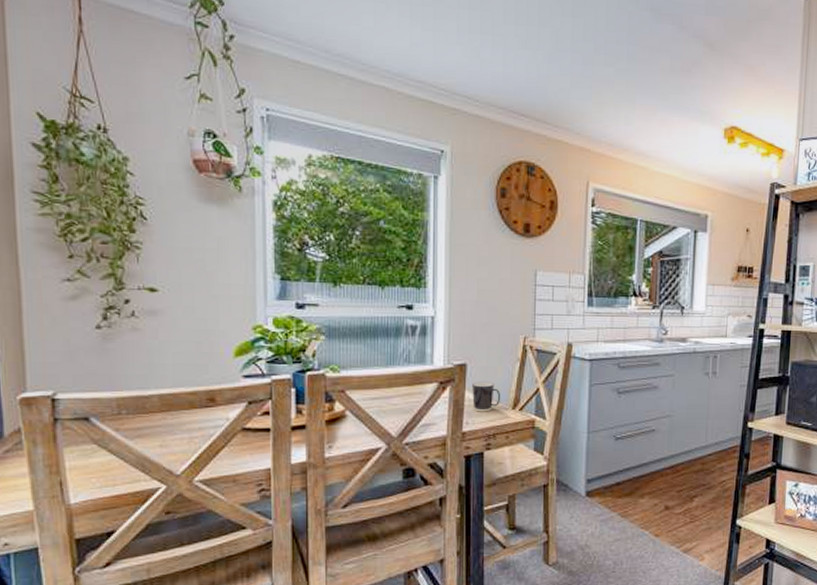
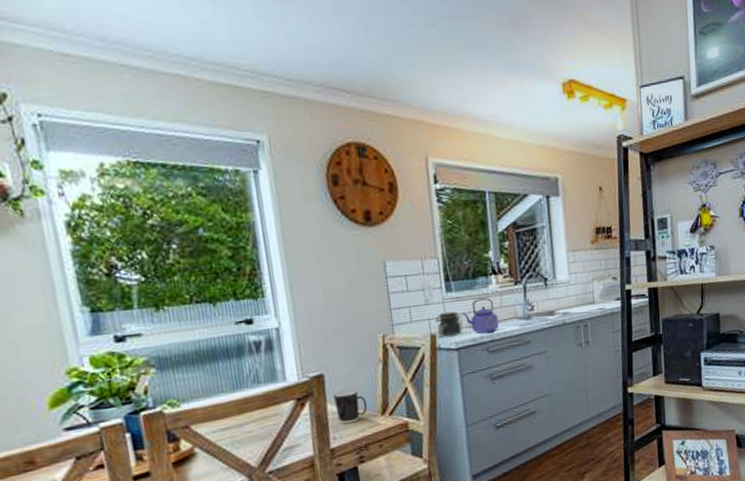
jar: none [574,324,598,347] -> present [436,311,463,337]
kettle: none [600,317,633,350] -> present [462,298,499,334]

